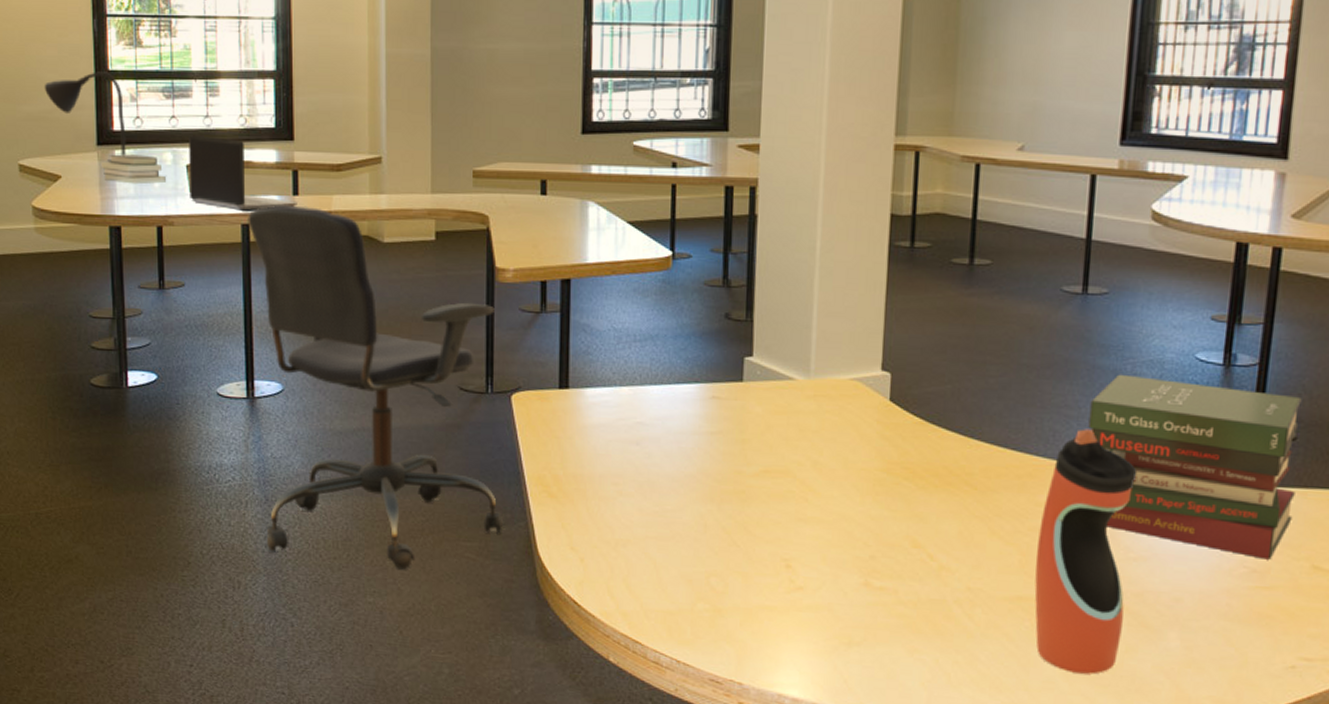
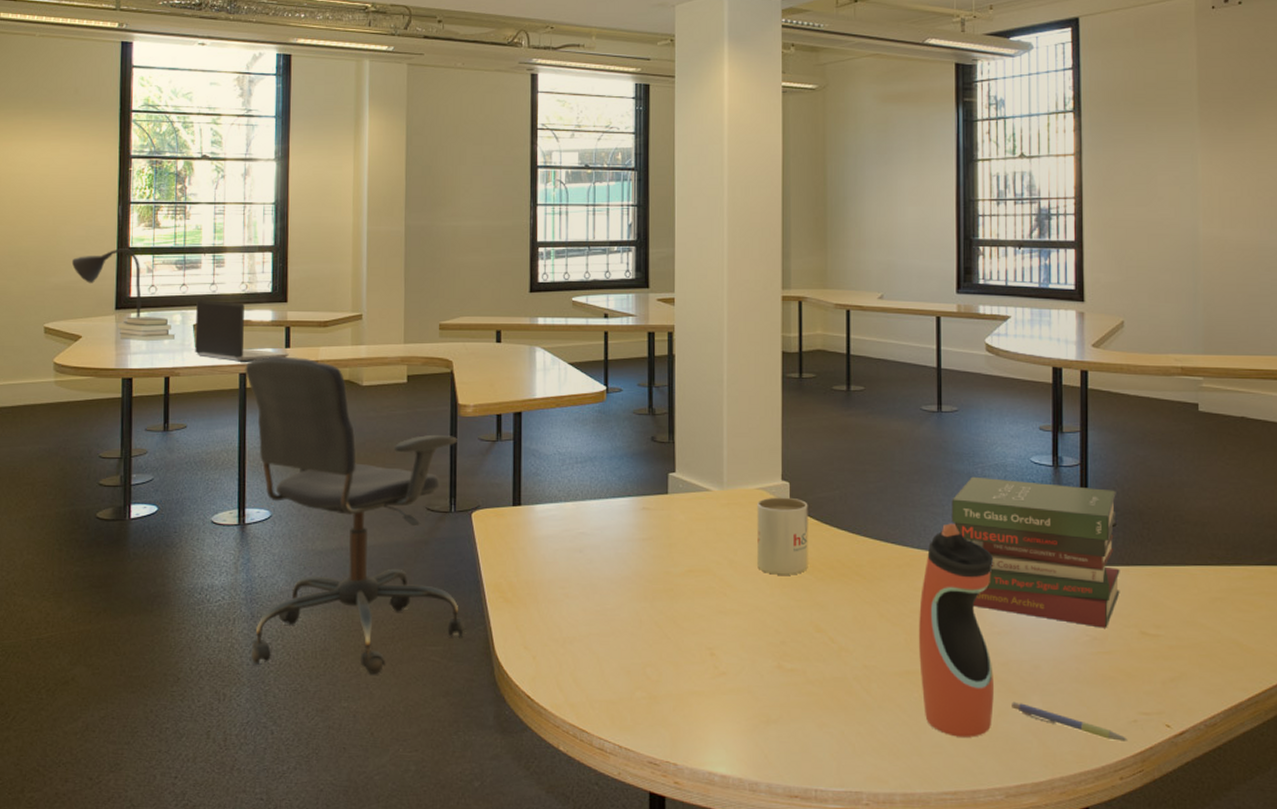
mug: none [846,389,912,482] -> present [756,497,808,575]
pen: none [1142,637,1281,689] -> present [1012,701,1128,741]

